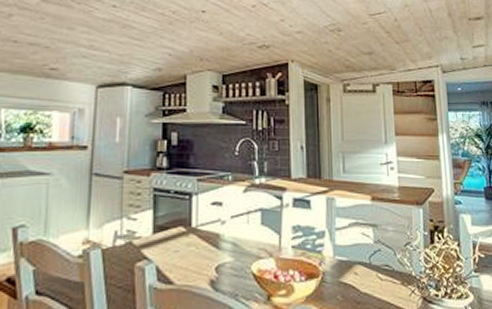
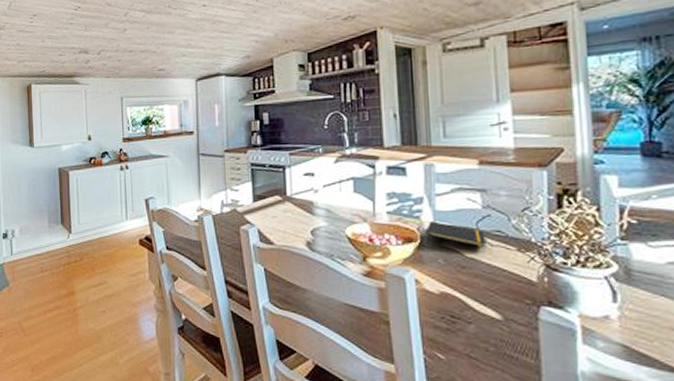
notepad: none [325,256,377,283] -> present [424,221,486,248]

